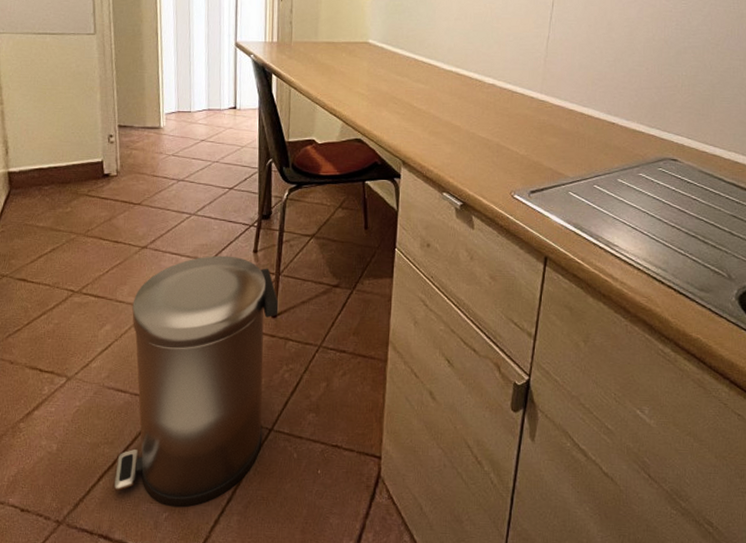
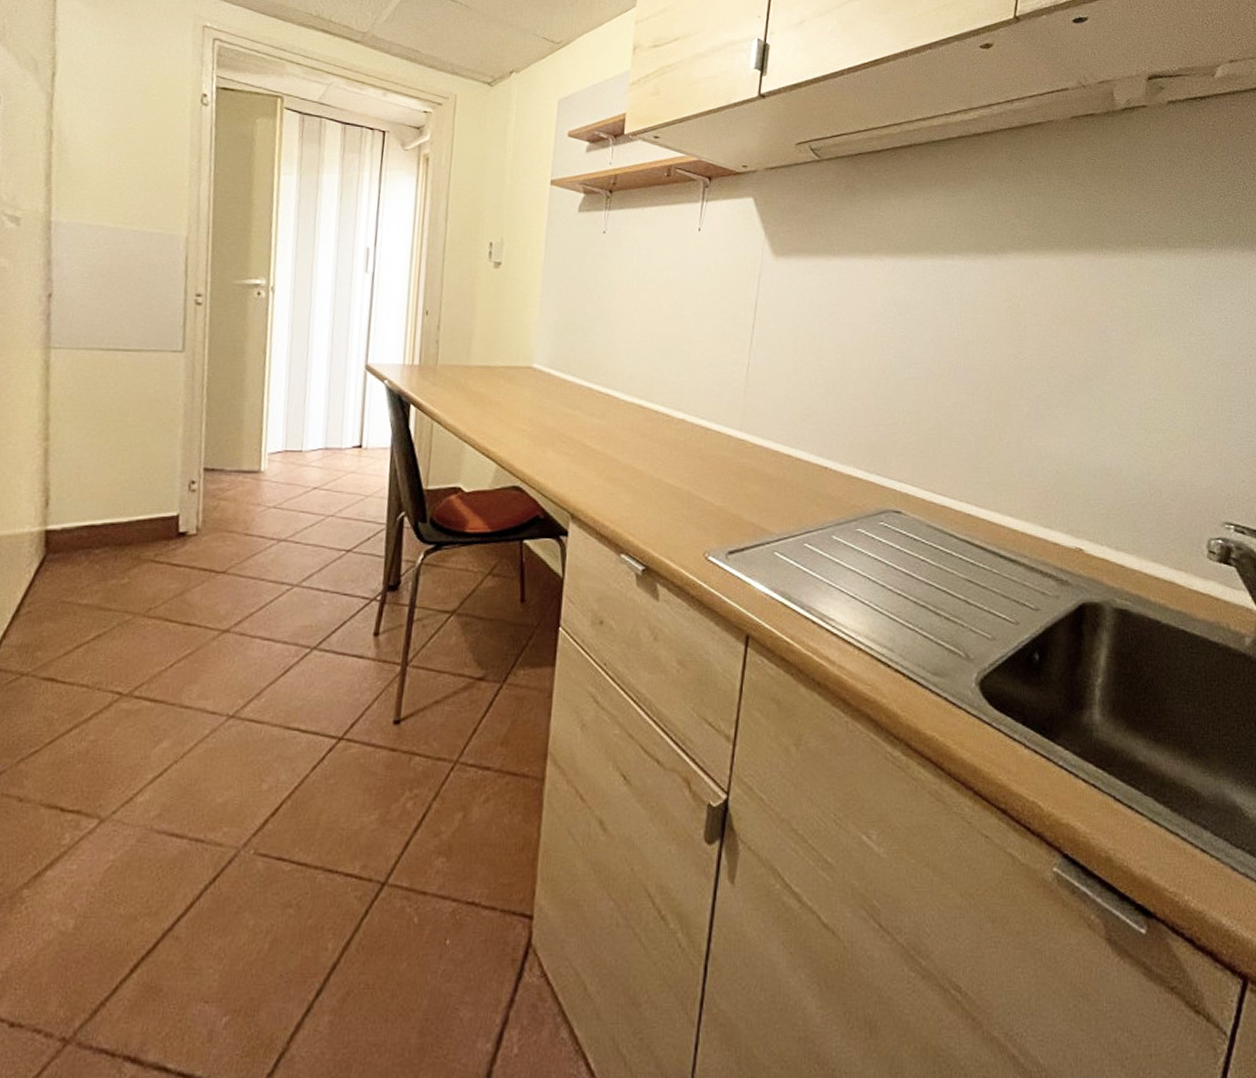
pedal bin: present [113,255,279,508] -> none [152,640,404,1007]

